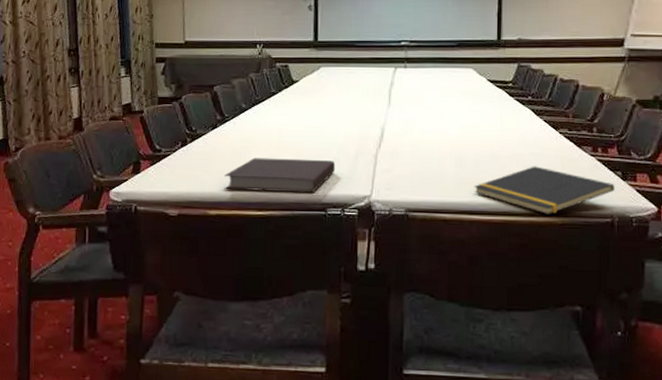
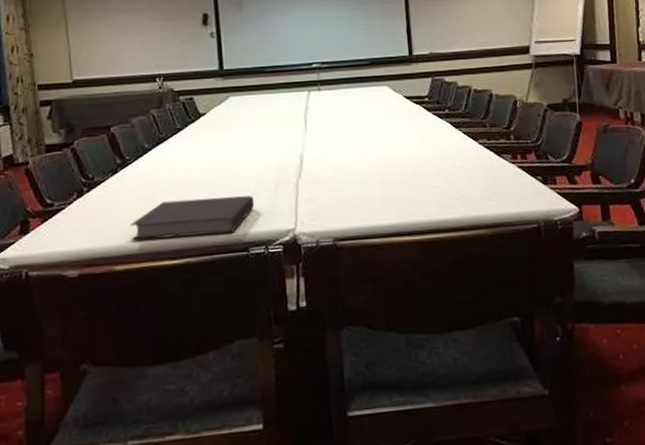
notepad: present [474,166,615,215] -> none [401,179,538,228]

